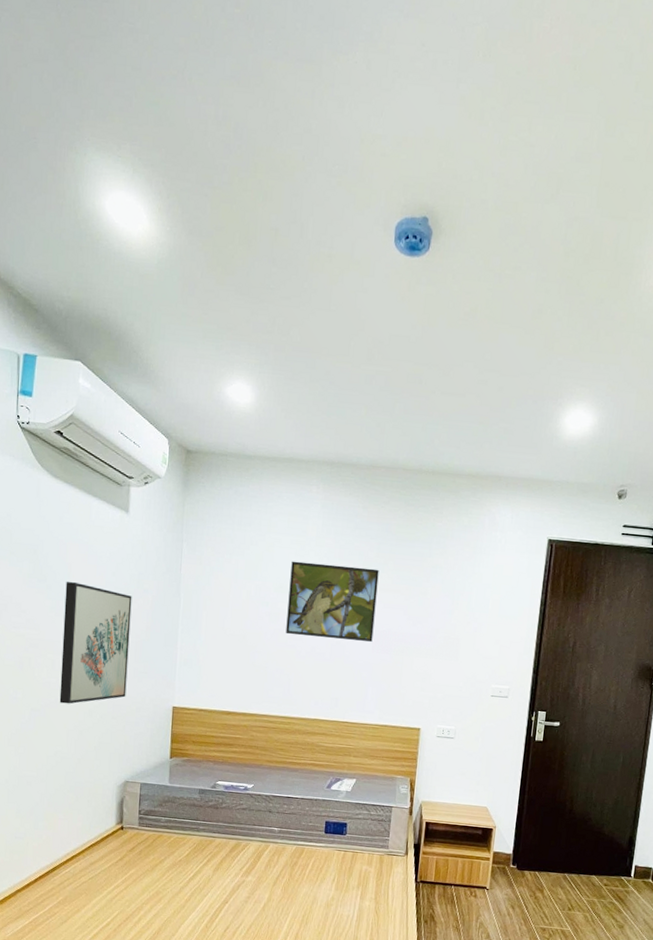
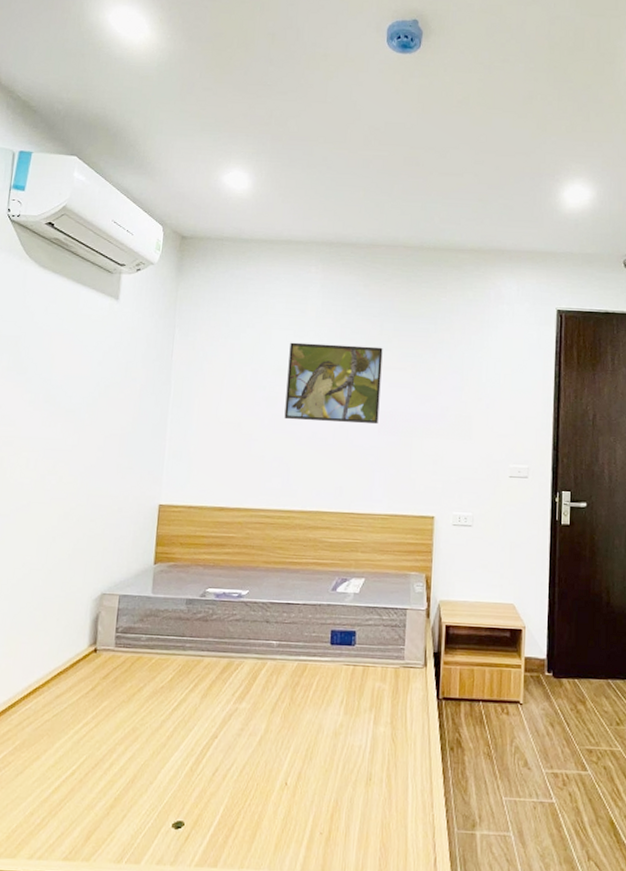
wall art: present [59,582,132,704] -> none [31,374,119,507]

